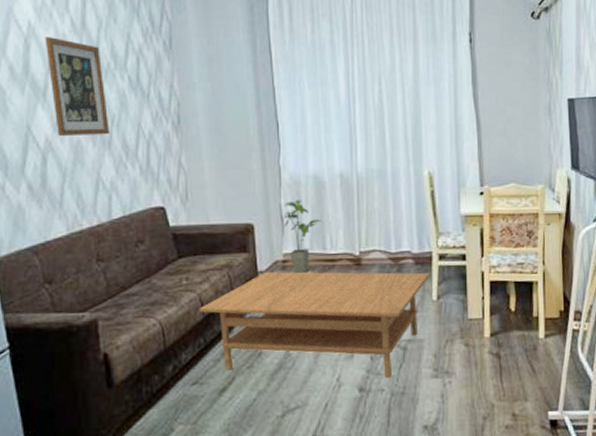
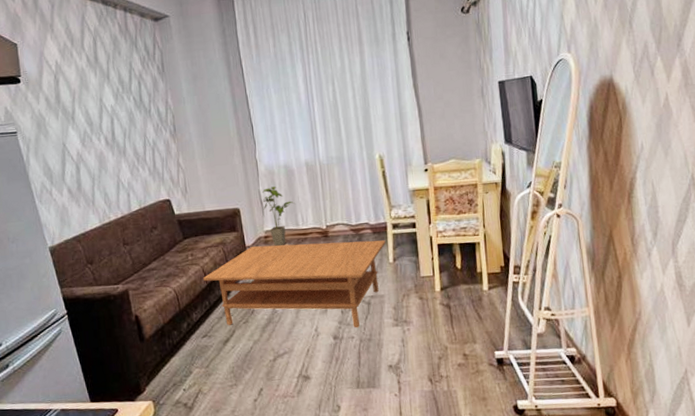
wall art: present [44,37,110,137] -> none [69,72,124,150]

